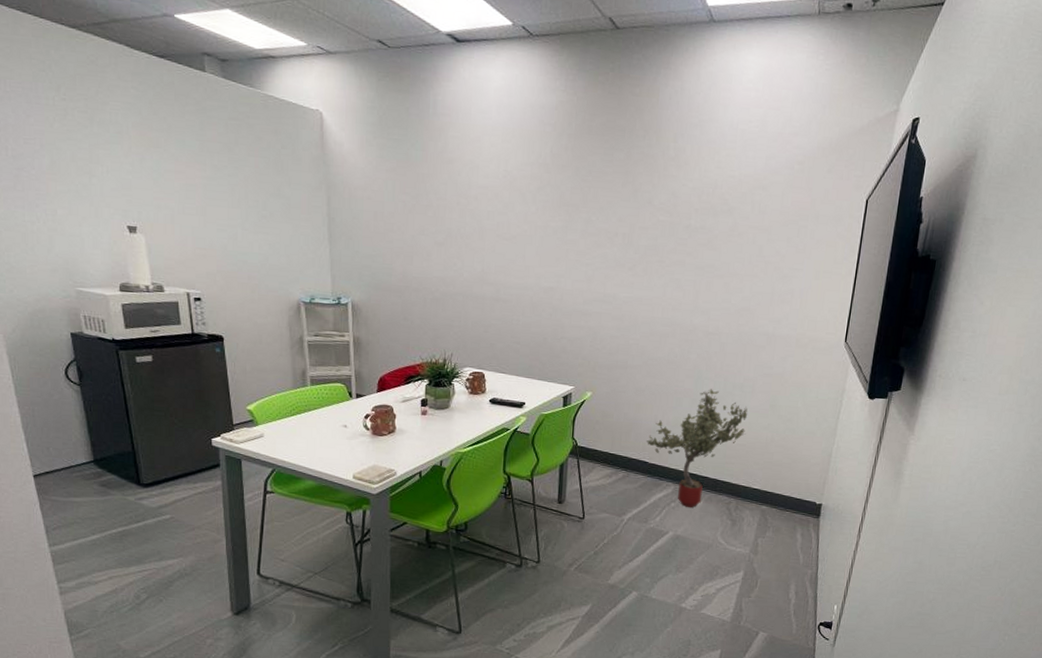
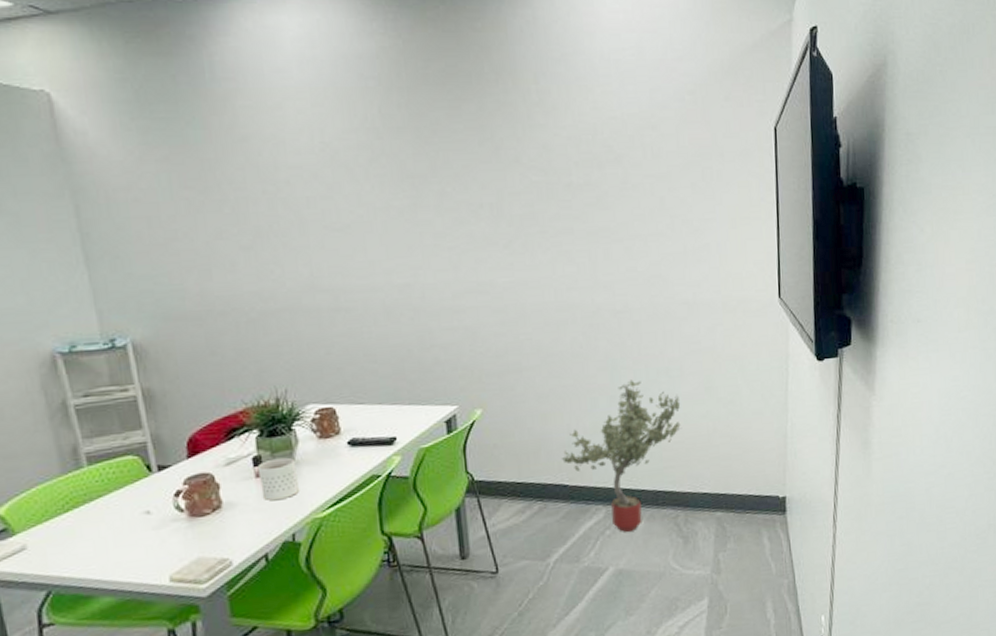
mug: none [423,403,451,435] -> present [257,457,299,501]

